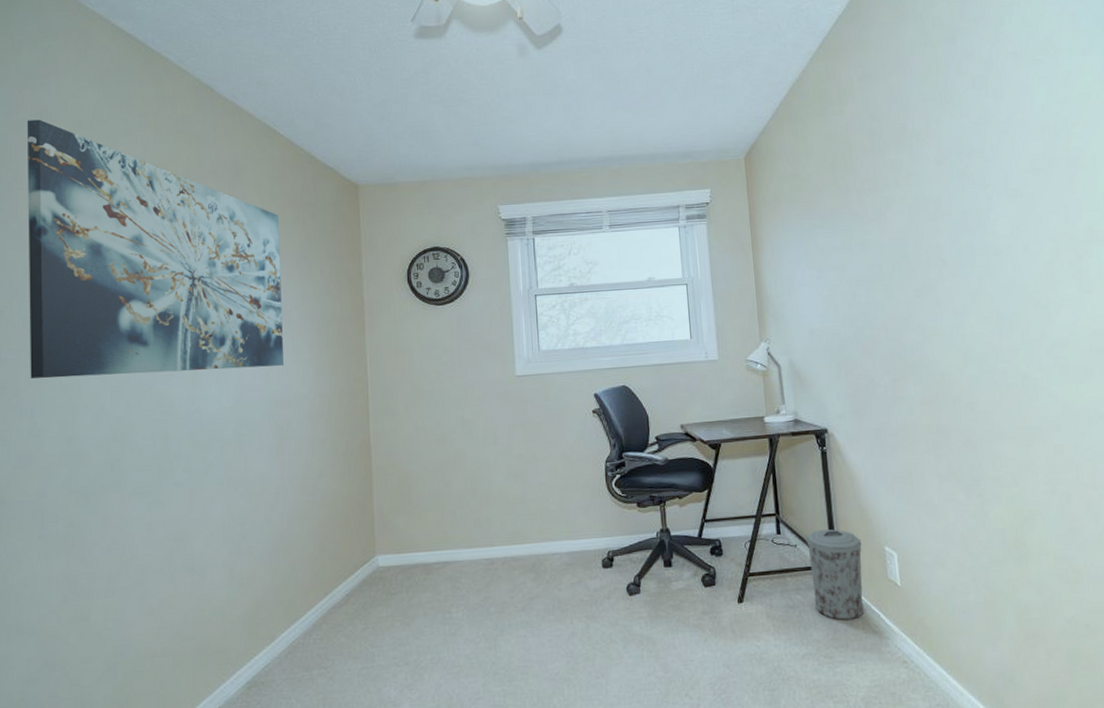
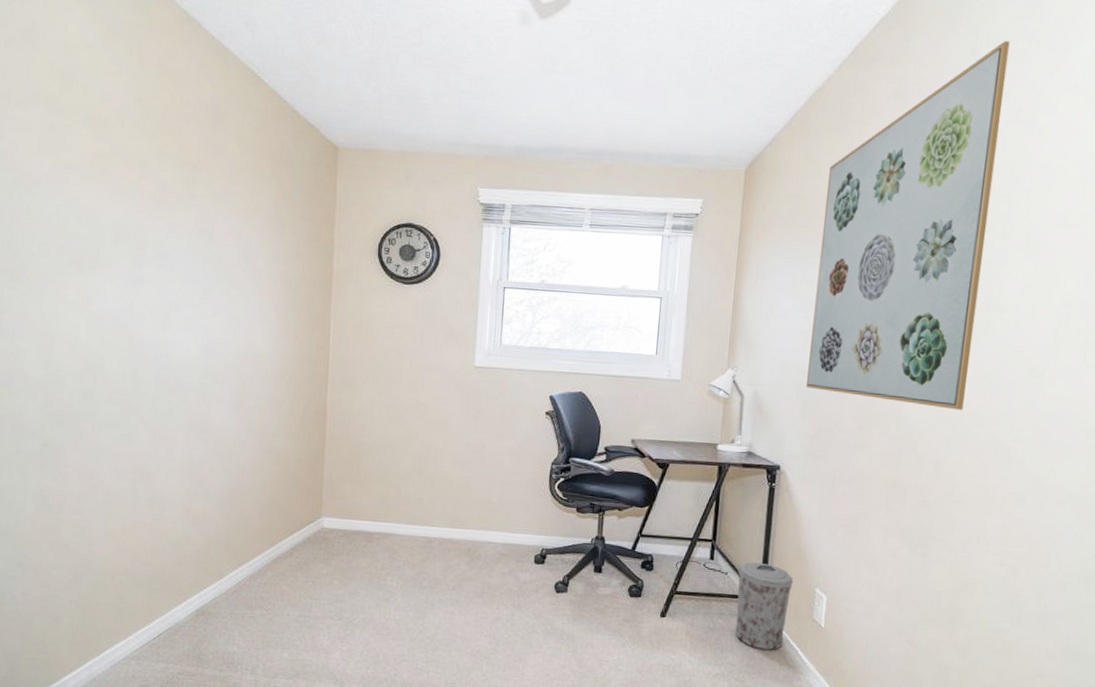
wall art: present [27,119,285,379] -> none [13,35,257,323]
wall art: none [819,22,984,351] -> present [805,41,1010,410]

